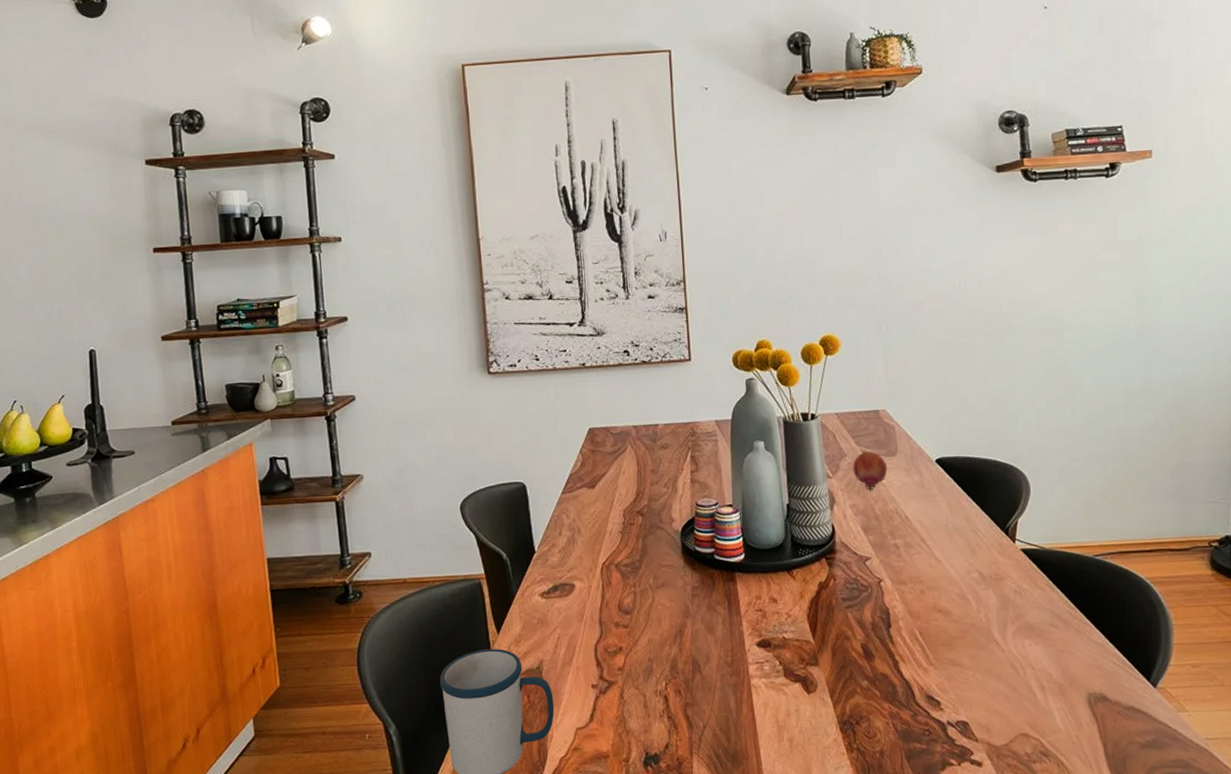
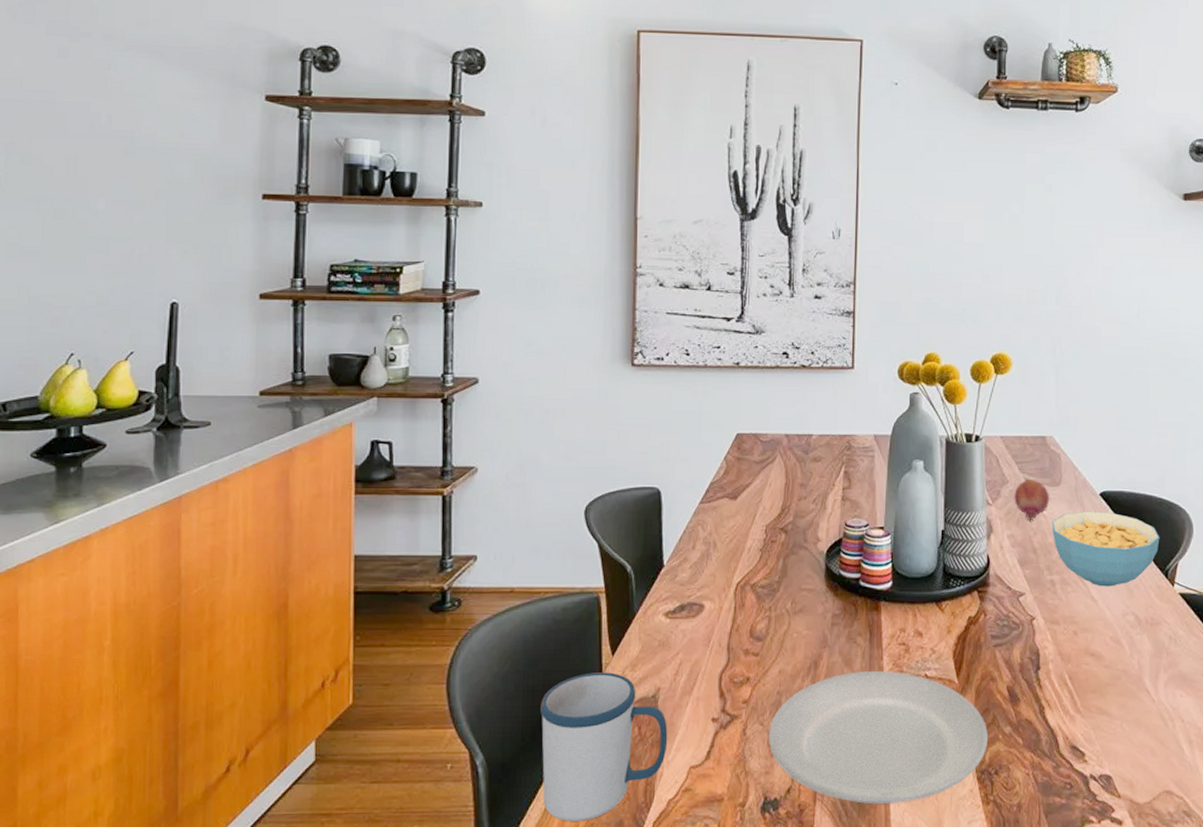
plate: none [643,635,847,756] -> present [768,670,988,805]
cereal bowl: none [891,477,998,548] -> present [1052,512,1160,587]

